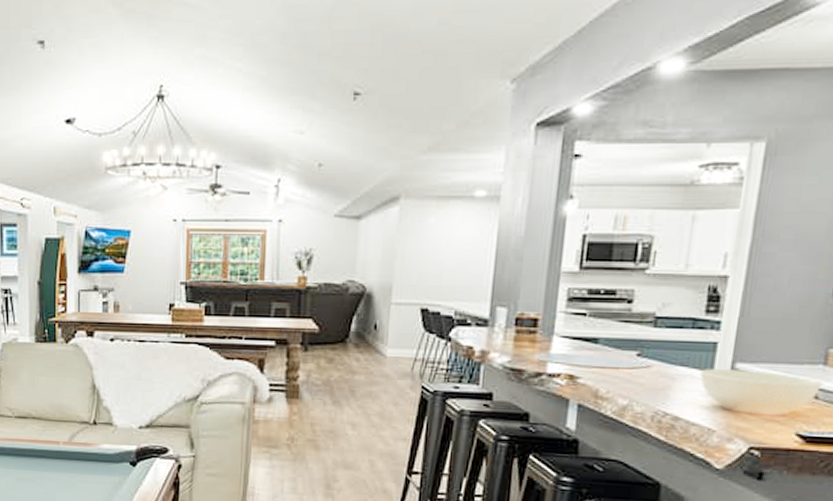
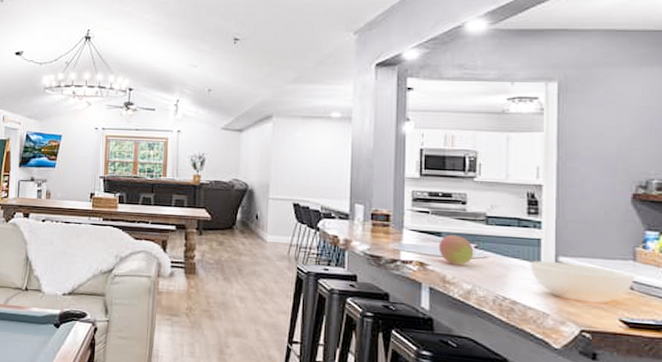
fruit: none [593,340,636,377] -> present [438,234,474,265]

